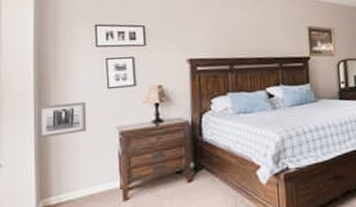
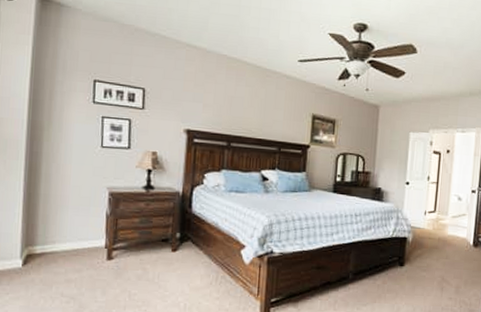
wall art: present [37,101,87,138] -> none [28,155,79,188]

